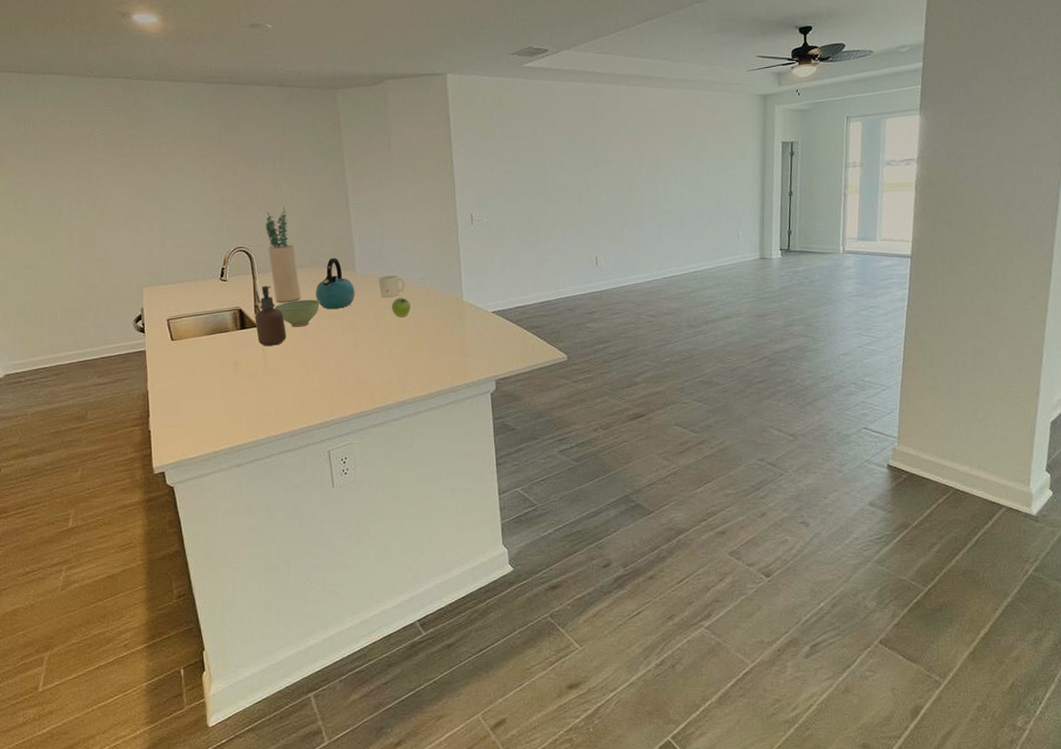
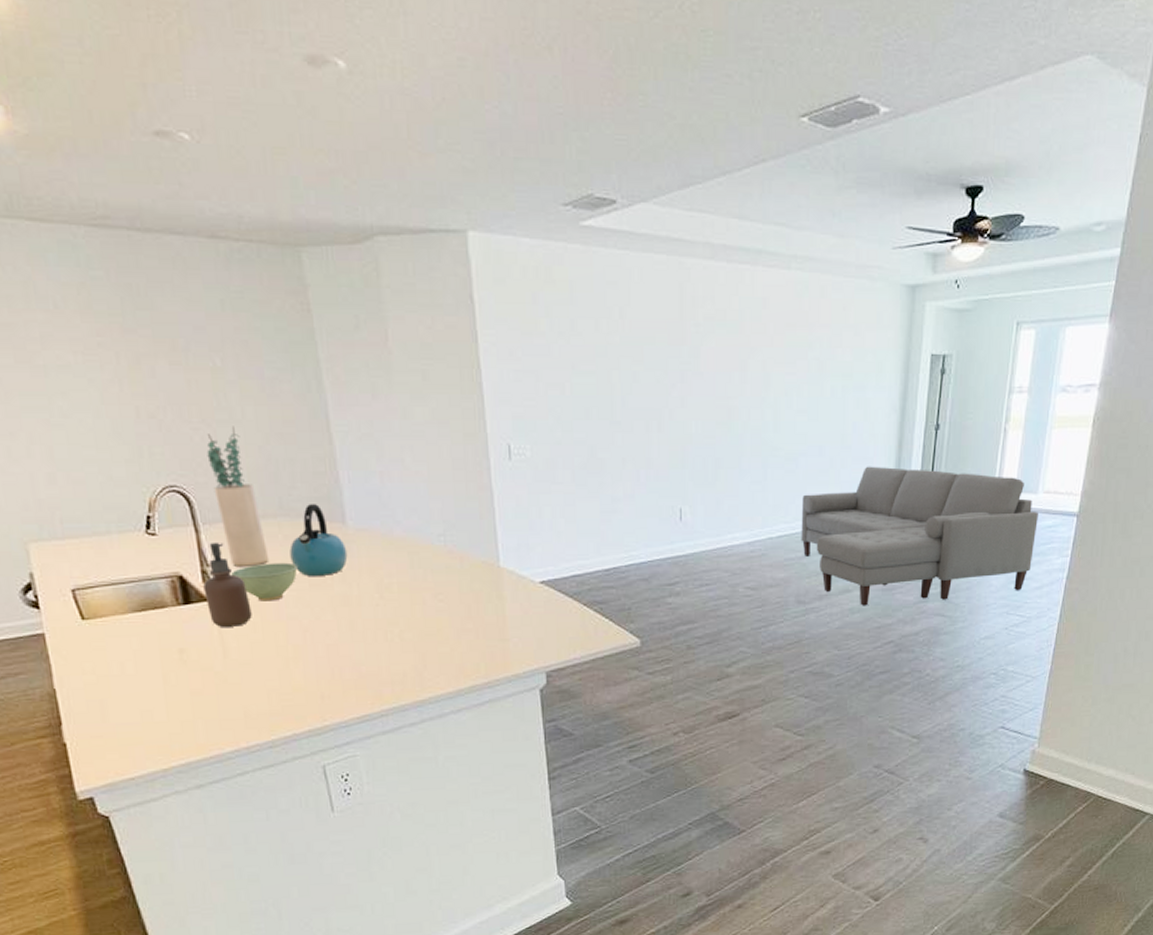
mug: present [378,275,406,298] -> none [379,530,419,562]
fruit: present [392,298,411,318] -> none [400,562,427,589]
sofa: none [688,223,879,329] -> present [801,466,1038,606]

